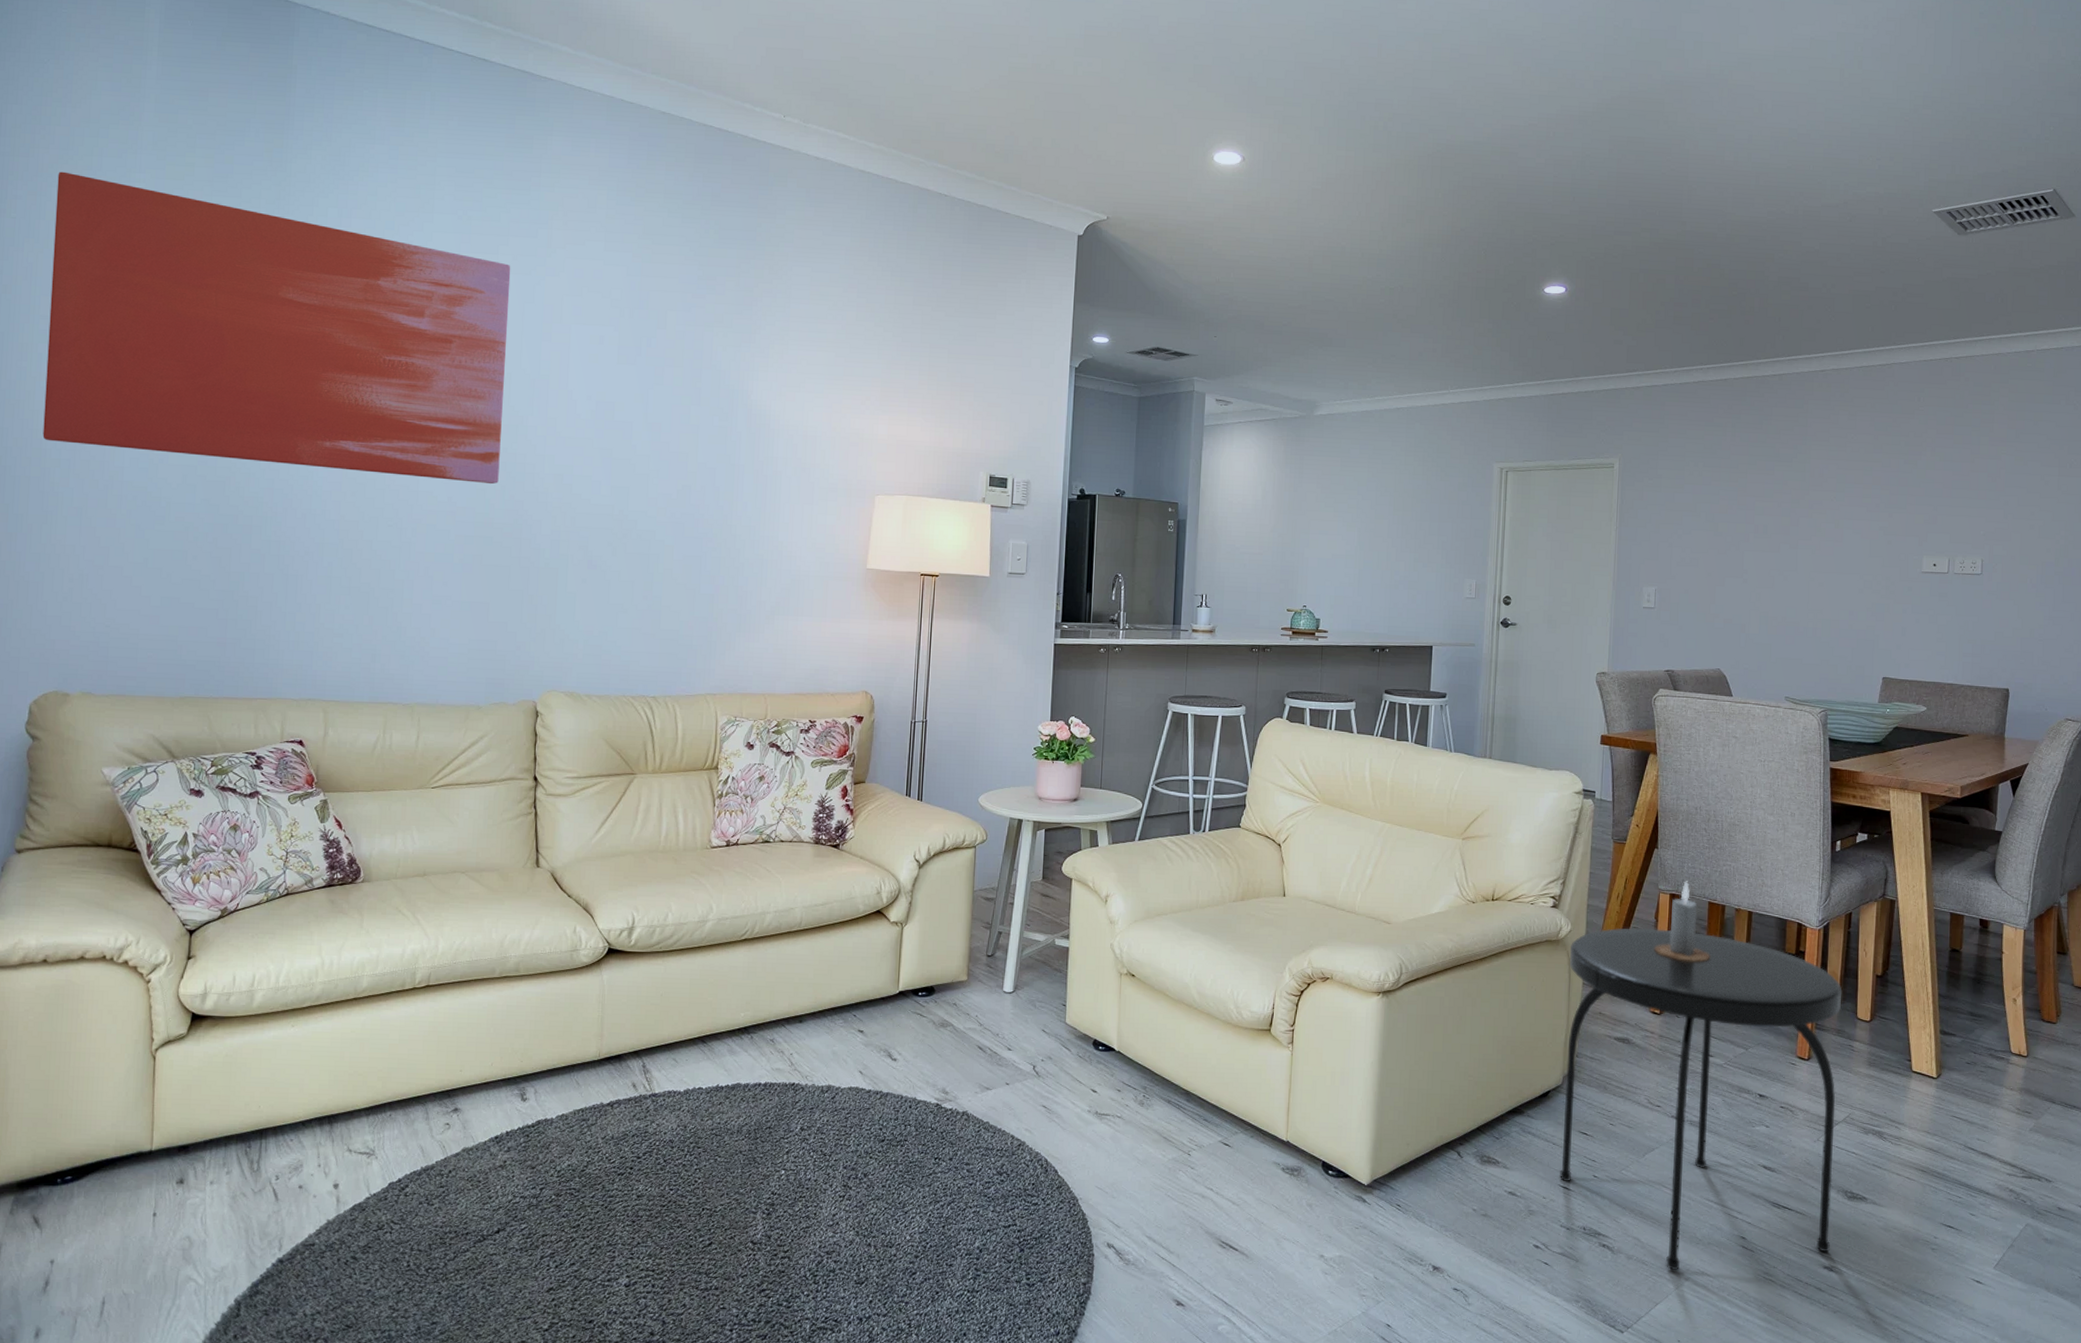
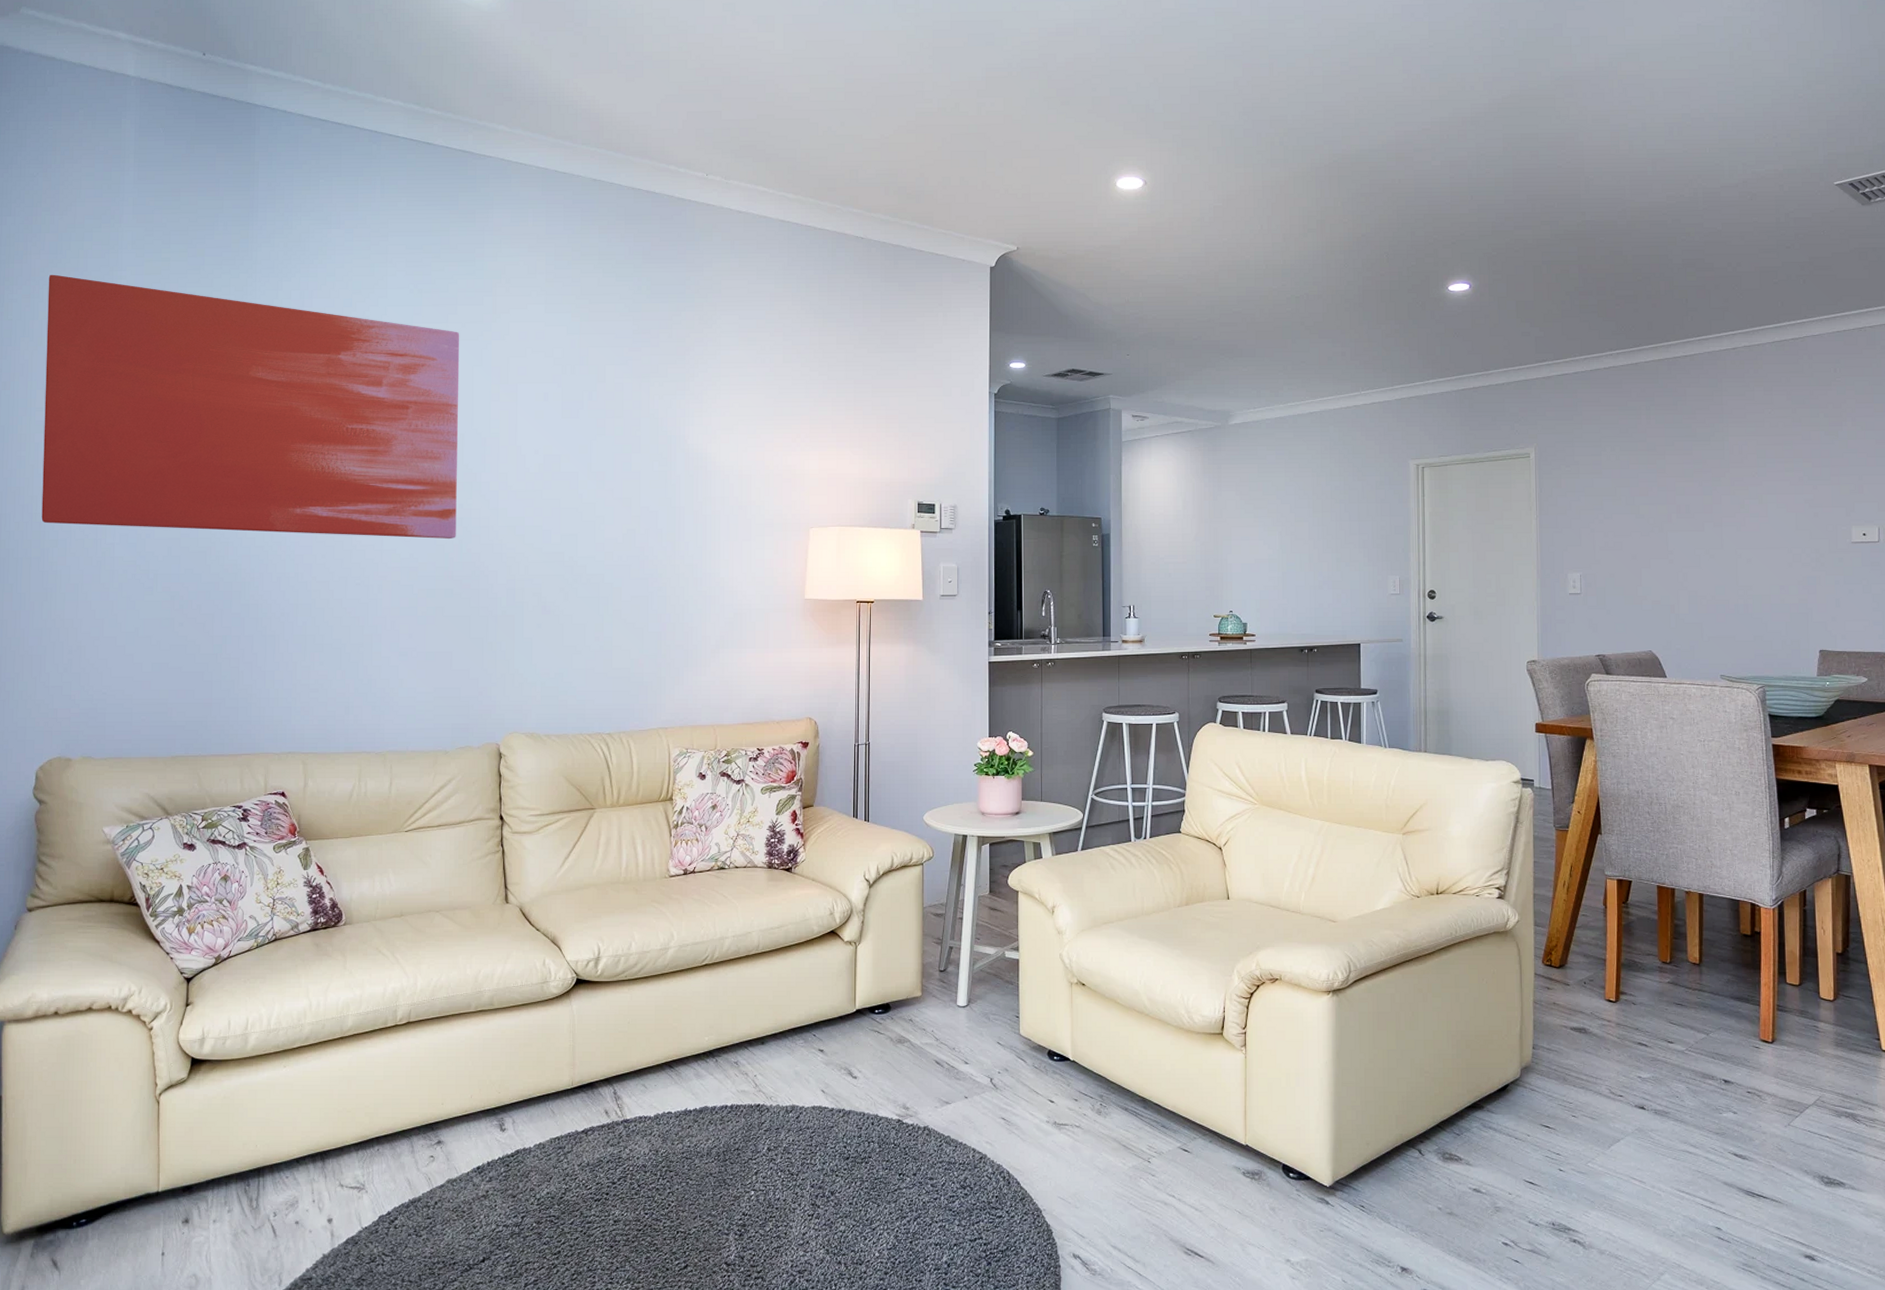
side table: present [1559,927,1842,1270] -> none [1519,915,1811,1264]
candle: present [1654,881,1710,962] -> none [1605,865,1663,947]

